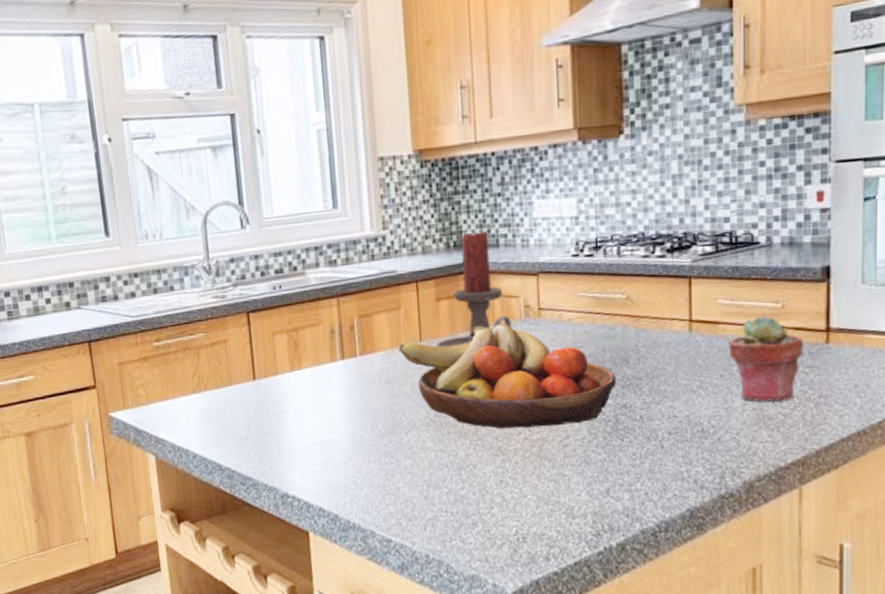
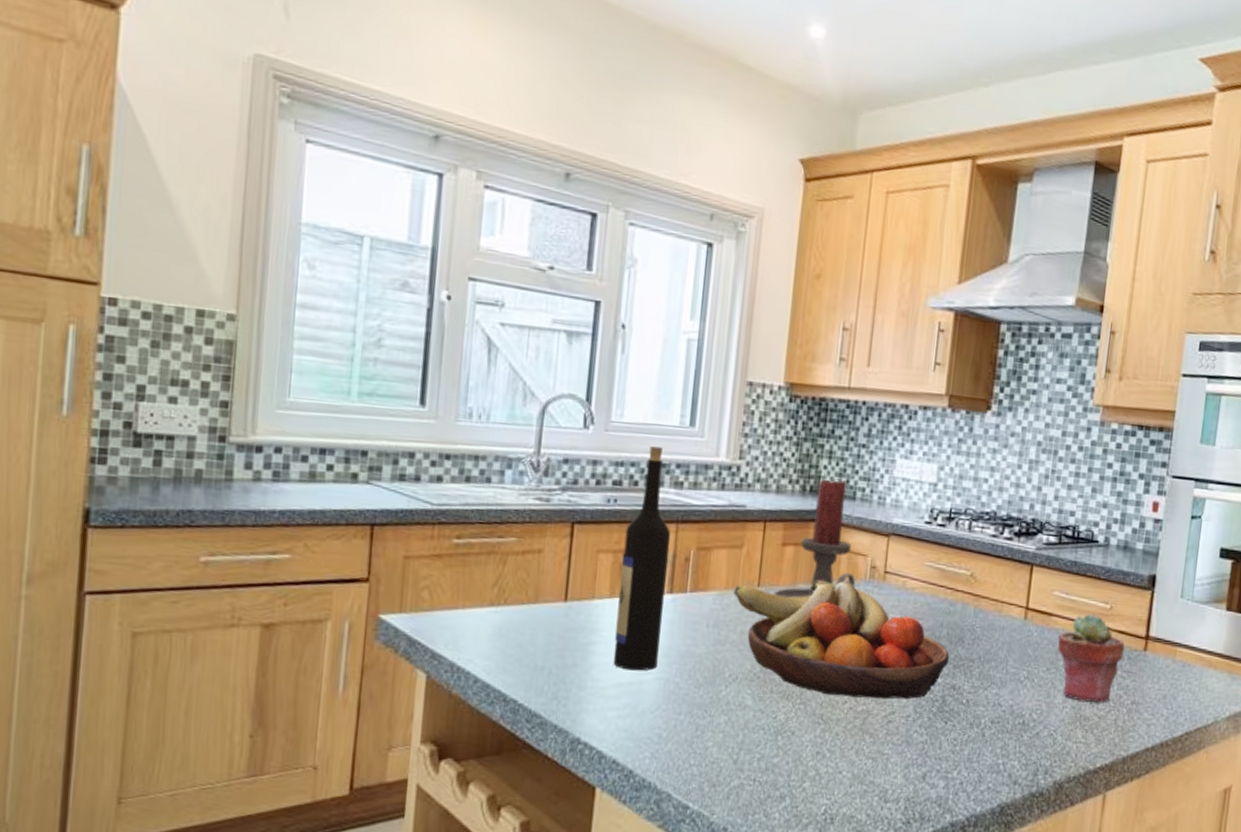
wine bottle: none [293,233,342,431] -> present [613,446,671,671]

